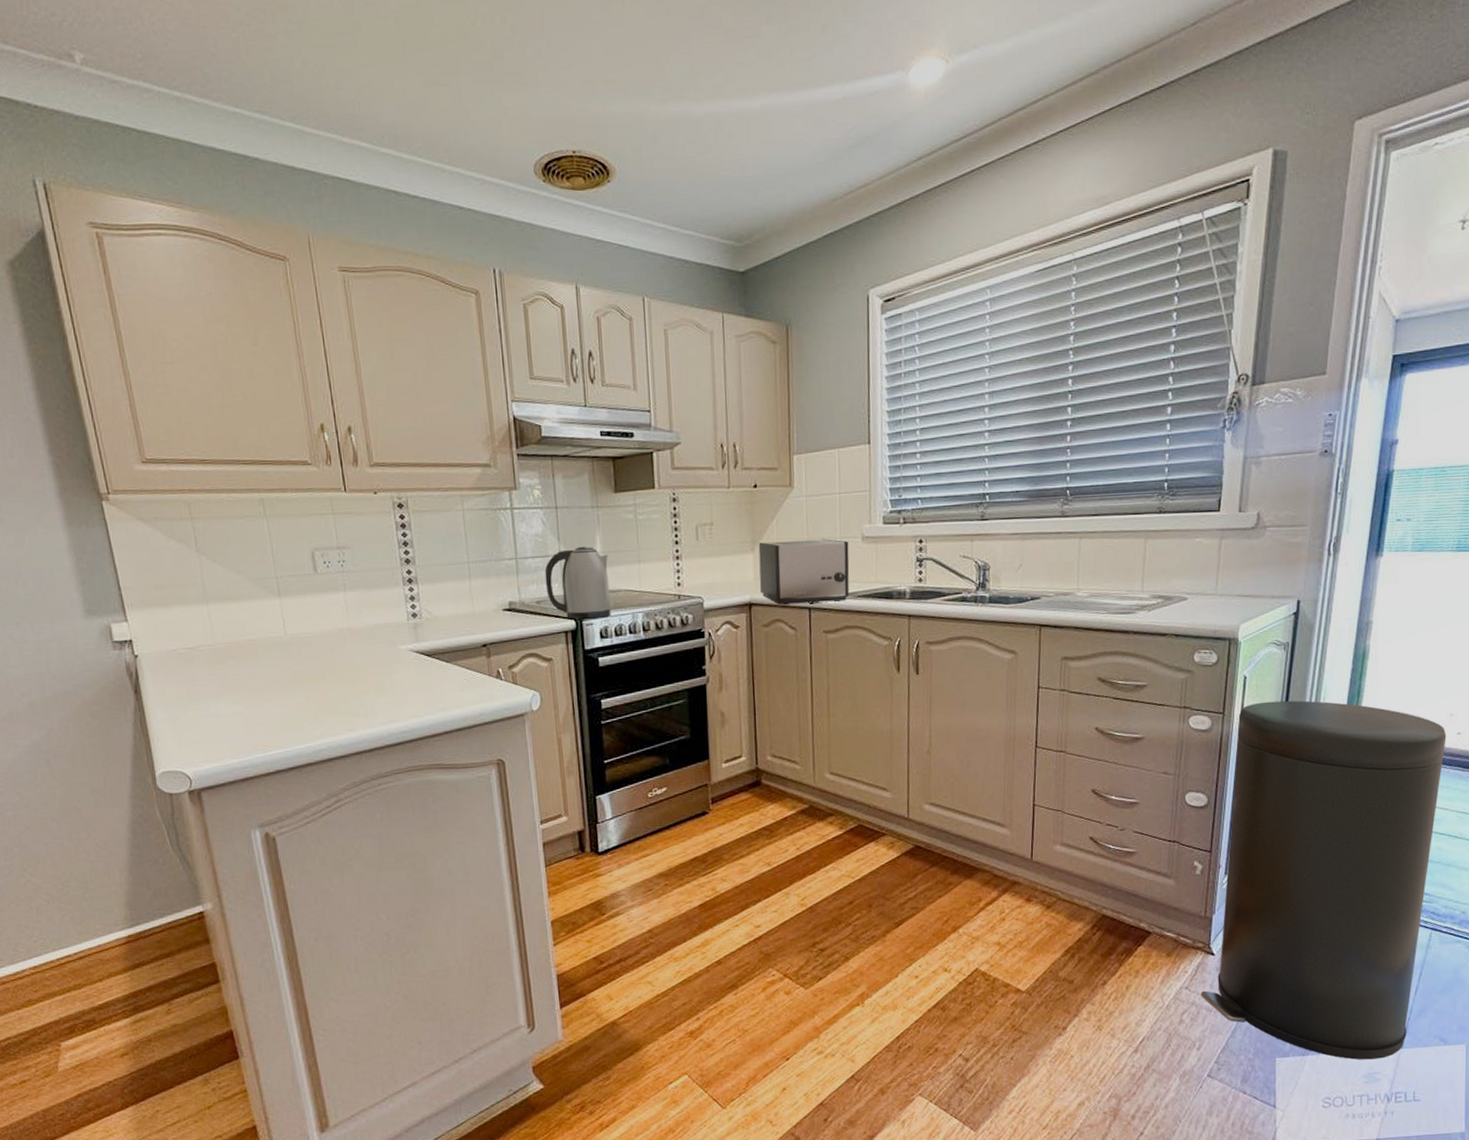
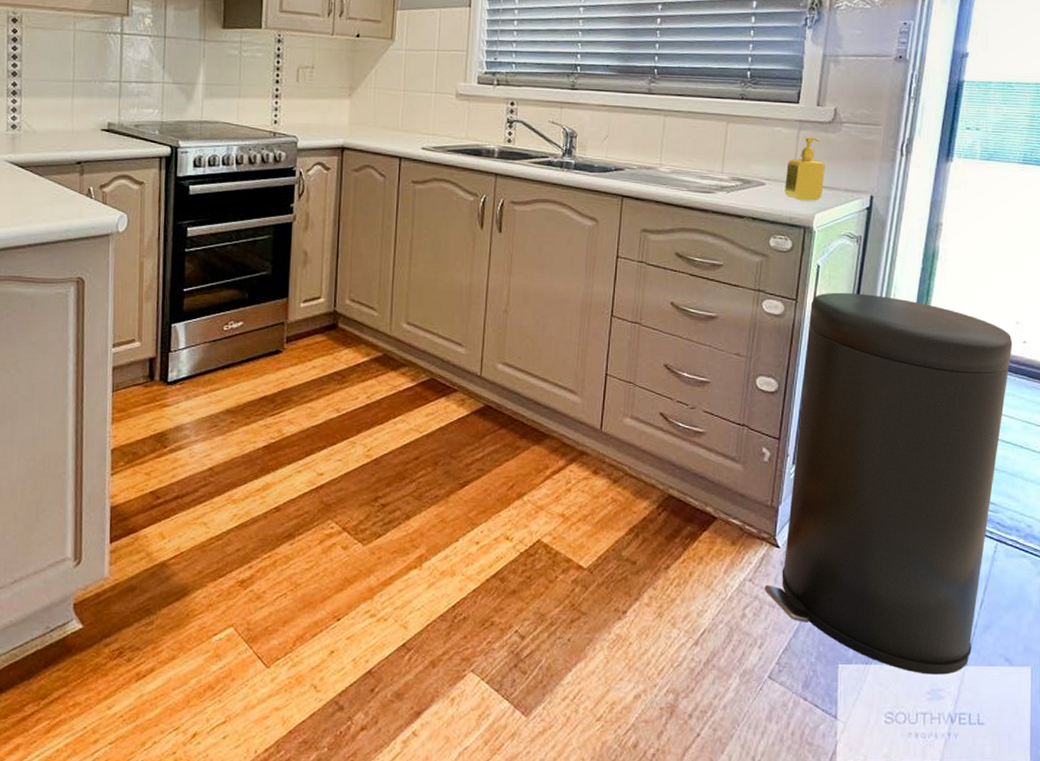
kettle: present [544,546,611,620] -> none [145,76,210,147]
toaster: present [758,539,850,606] -> none [354,90,443,155]
soap dispenser: none [1208,545,1249,612] -> present [785,137,825,201]

